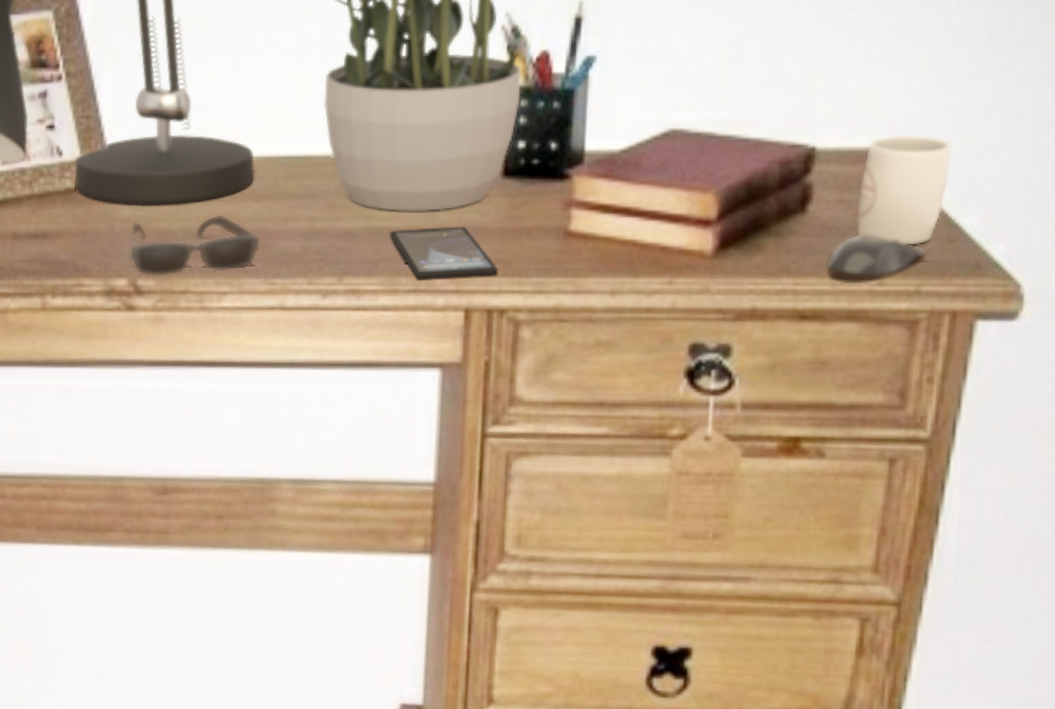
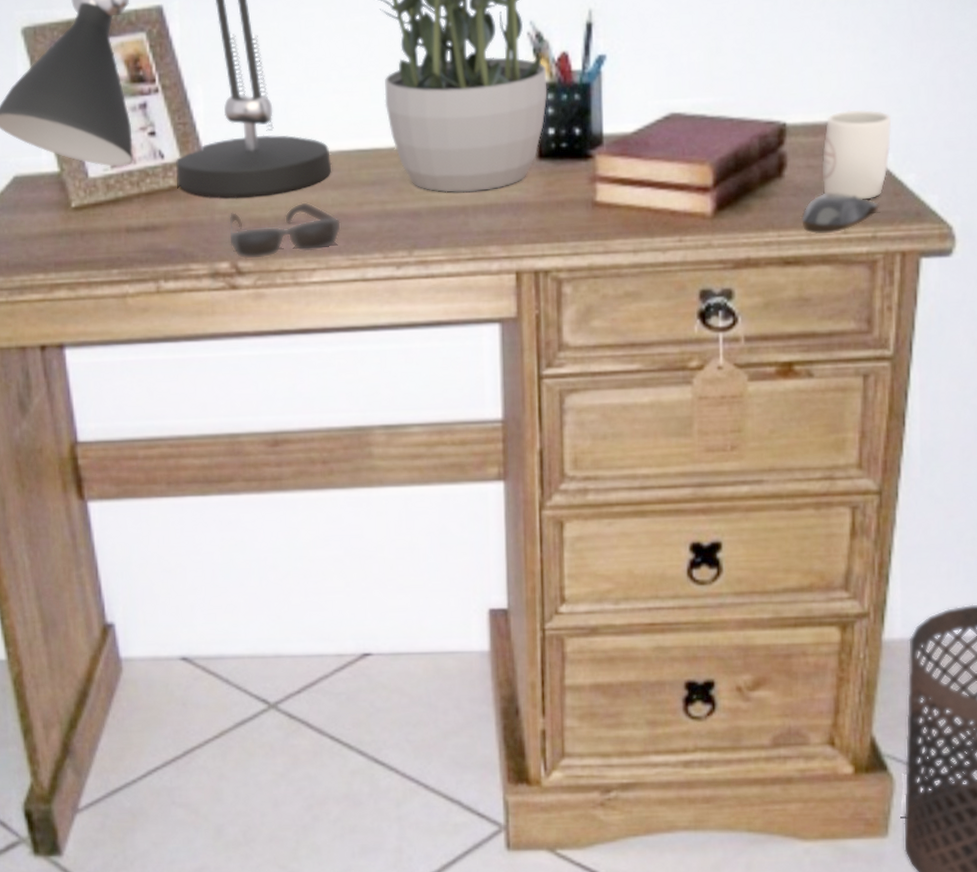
smartphone: present [390,226,499,282] -> none [449,202,542,251]

